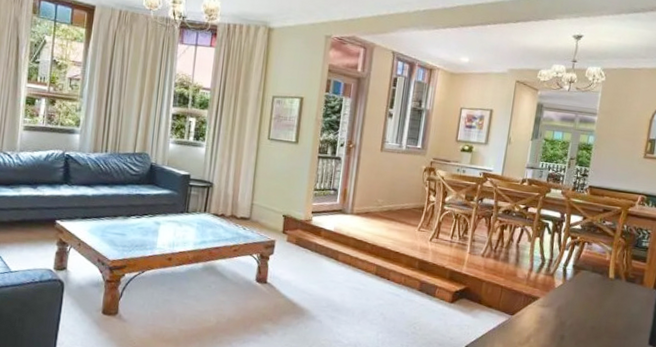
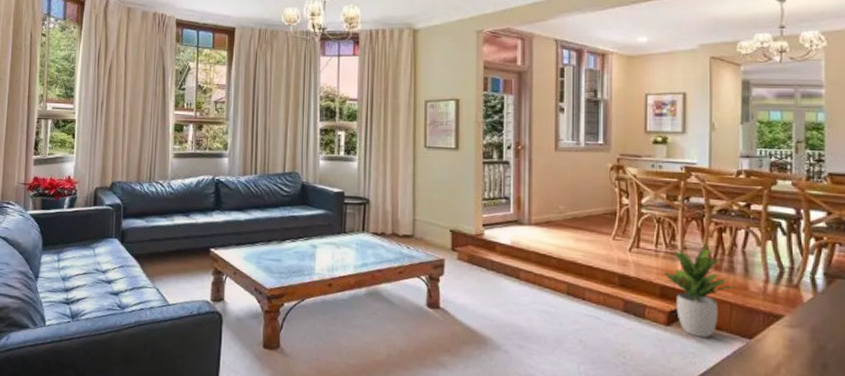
potted plant: none [455,237,508,313] -> present [665,243,736,338]

